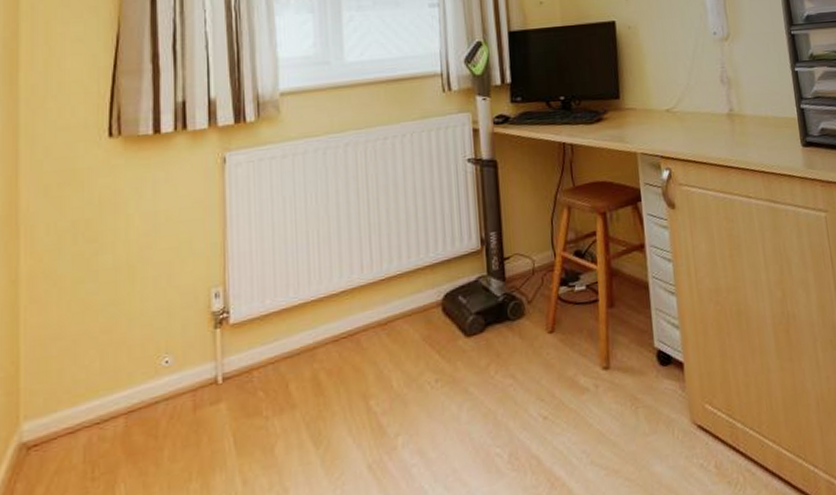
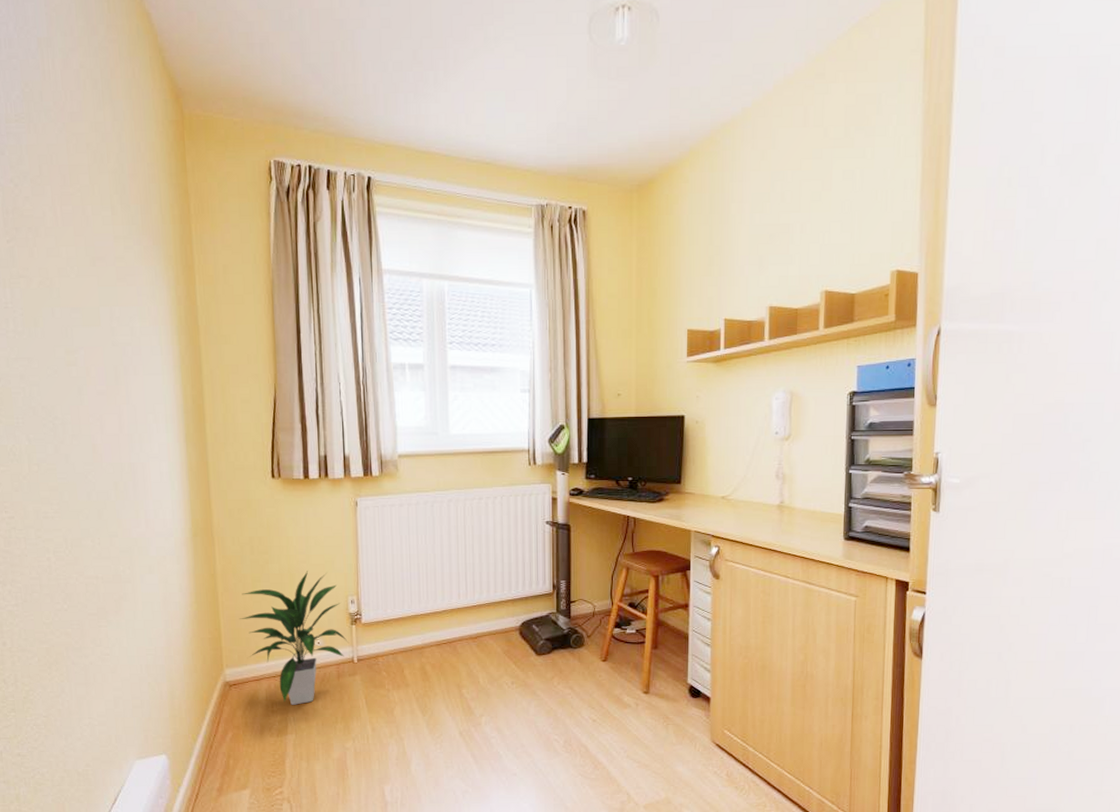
indoor plant: none [50,259,212,464] -> present [240,571,349,705]

